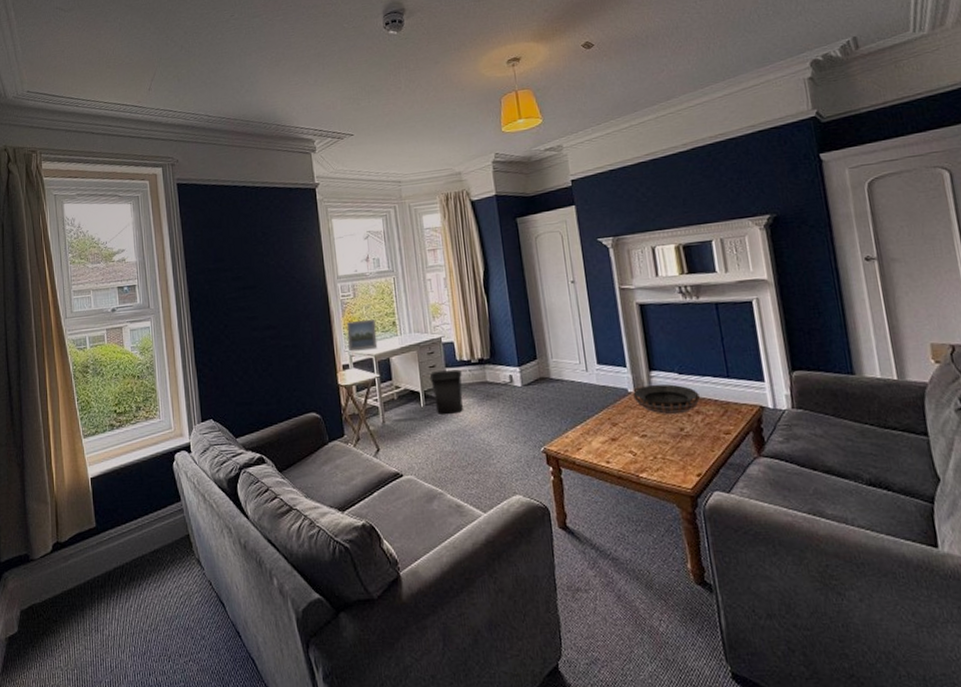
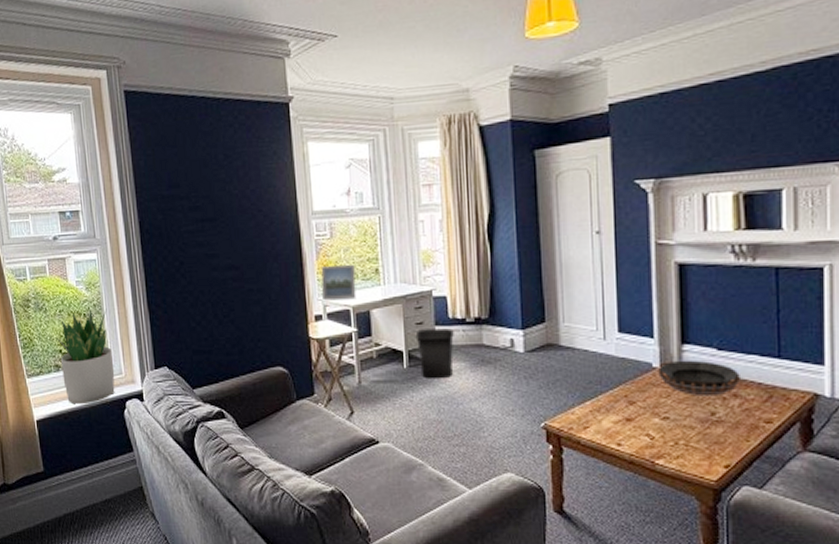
planter: none [111,370,165,460] -> present [55,308,115,405]

